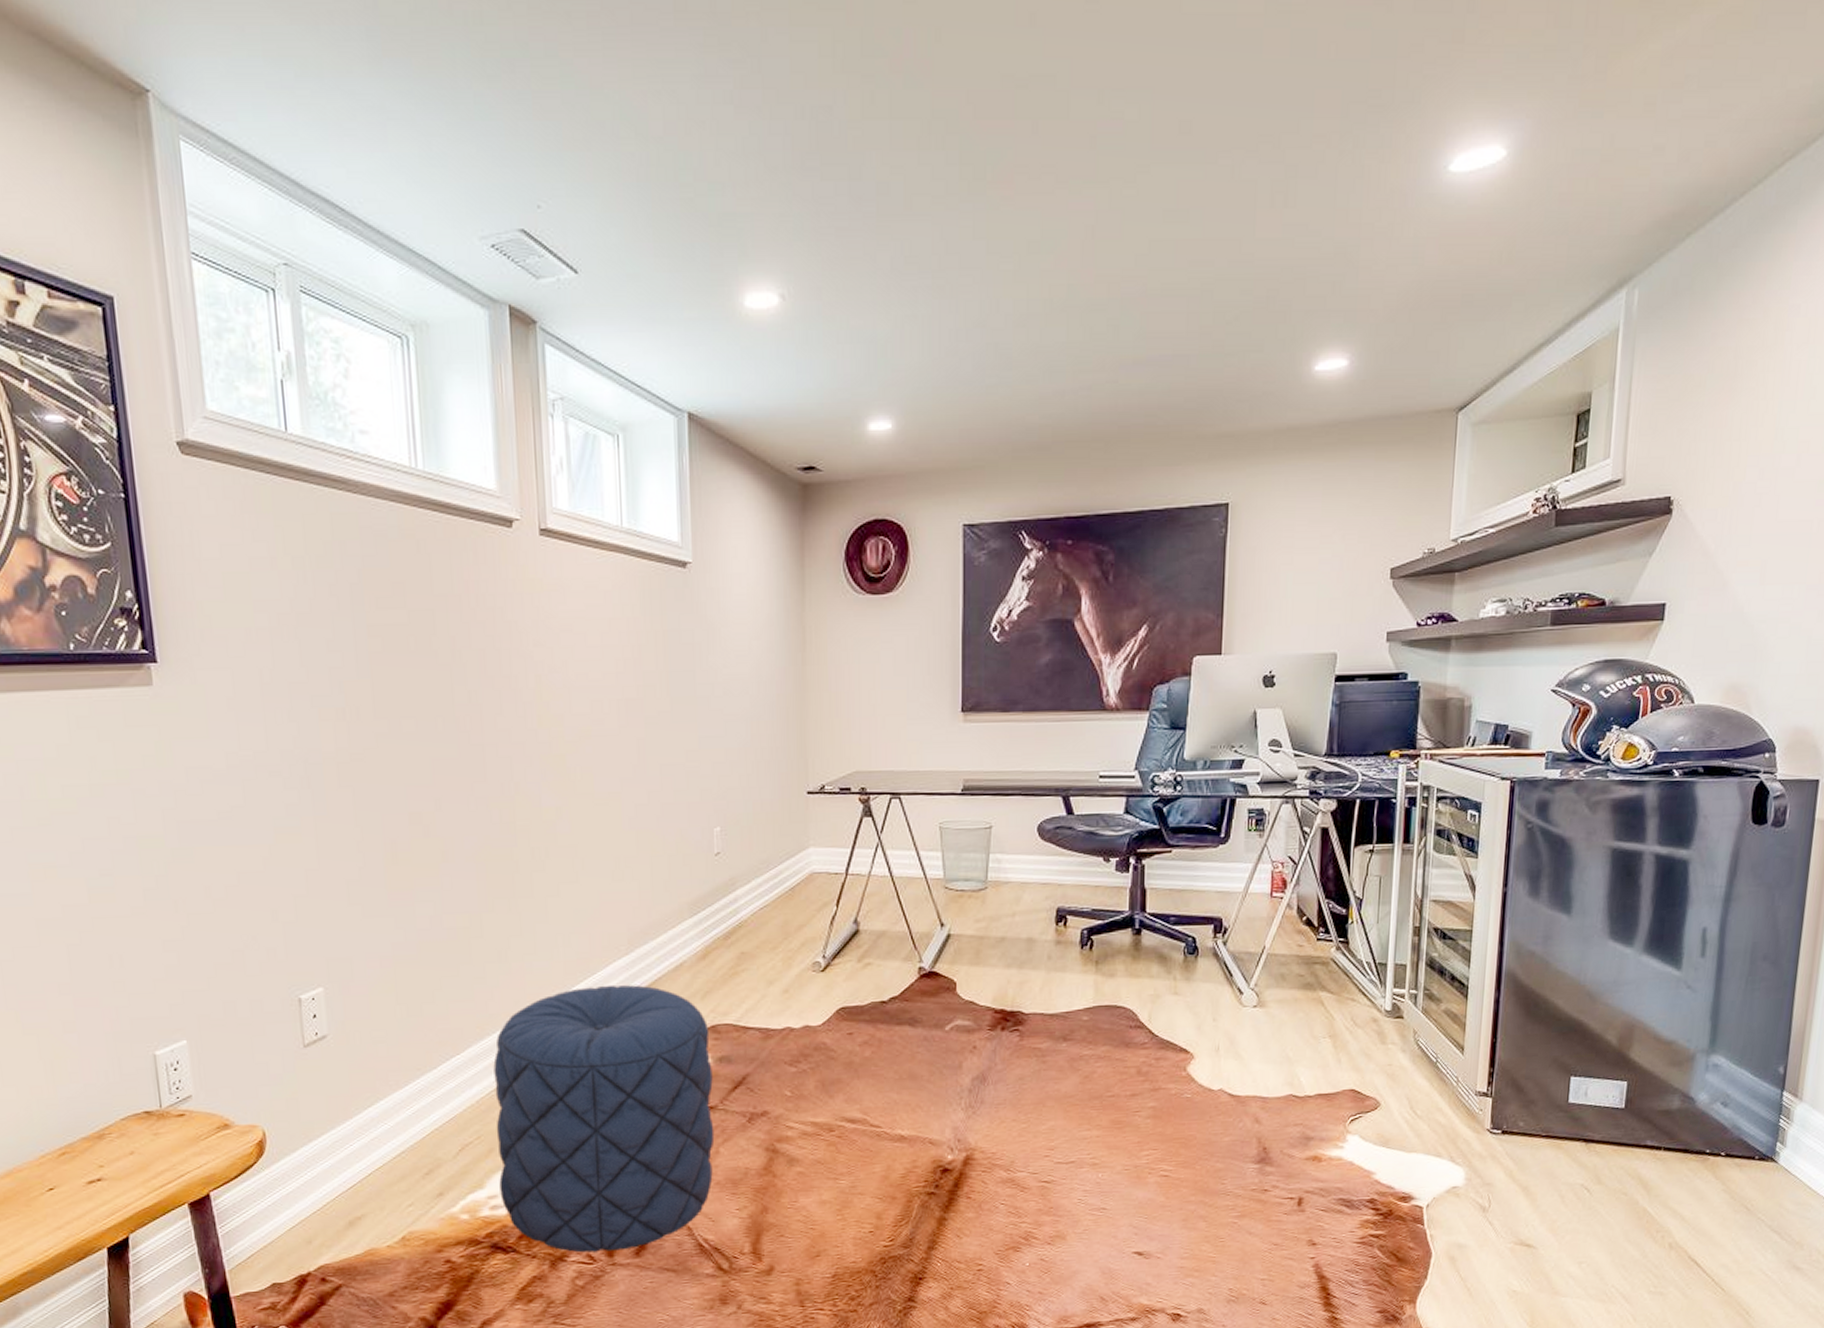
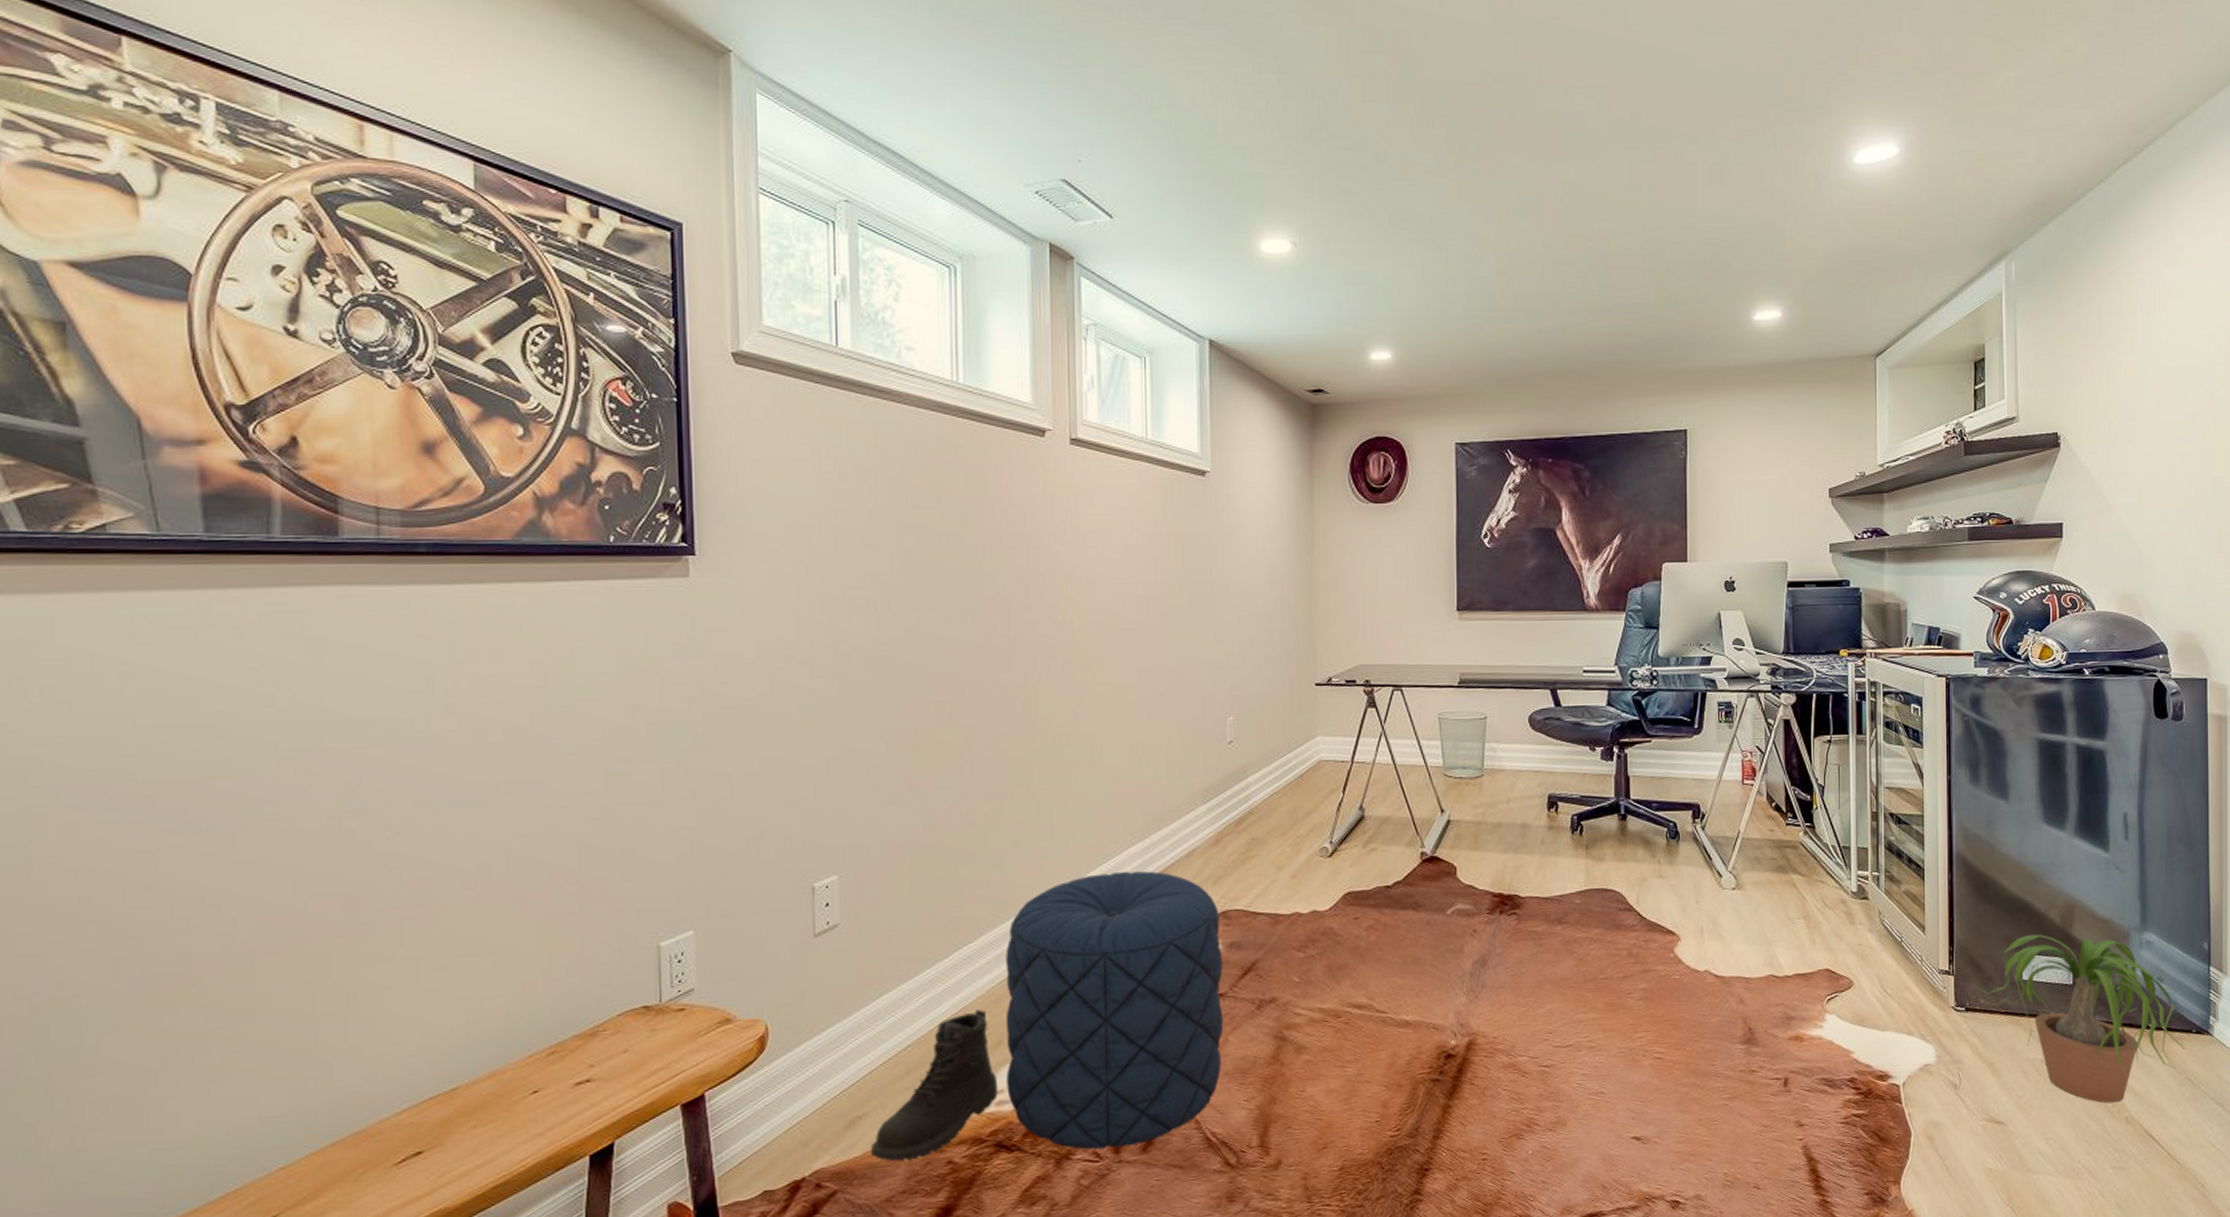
boot: none [371,1119,492,1260] -> present [871,1009,999,1162]
potted plant: none [1514,1056,1748,1229] -> present [1974,934,2189,1103]

